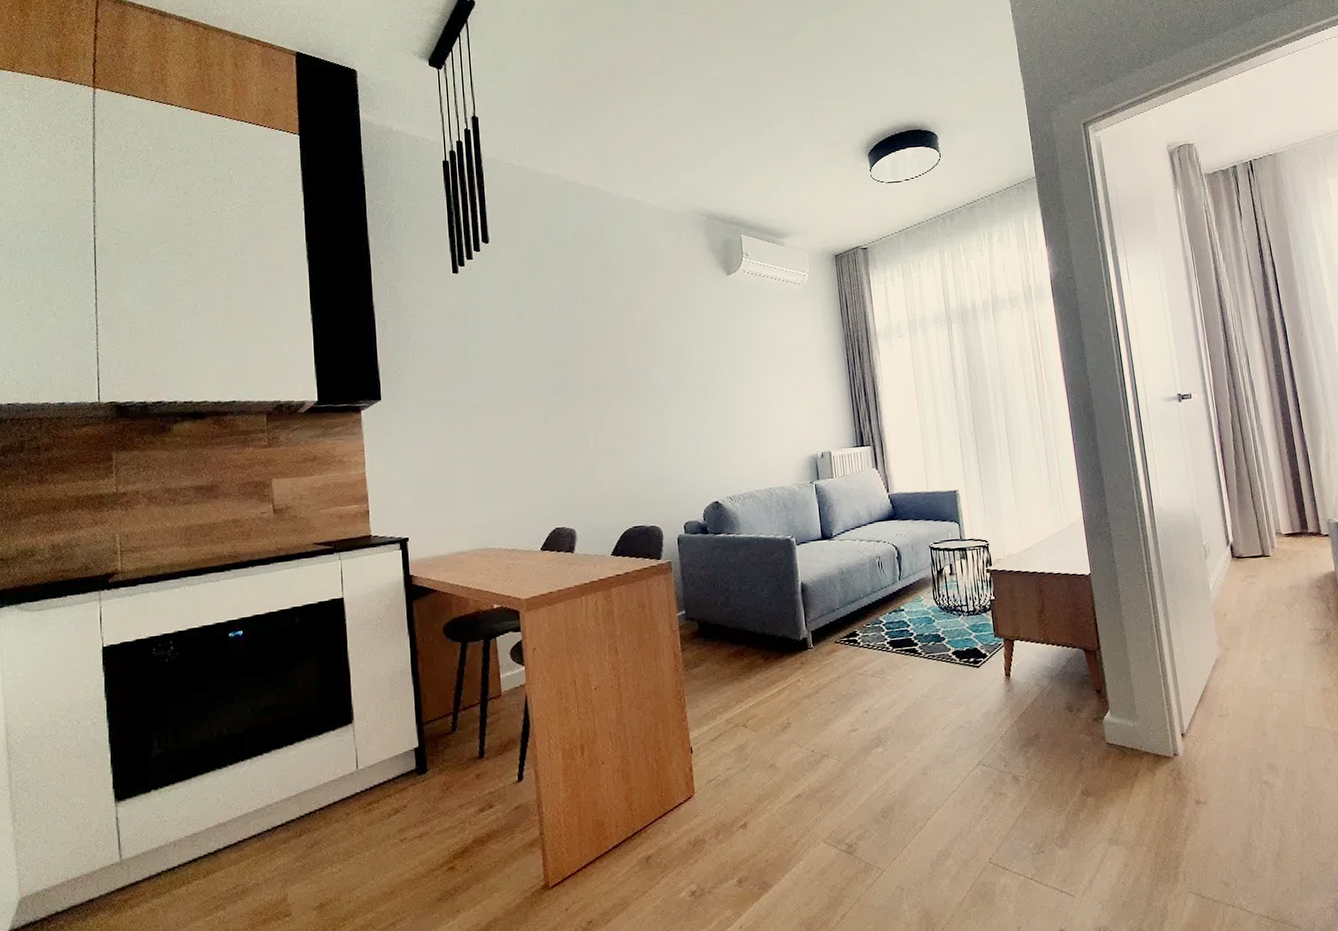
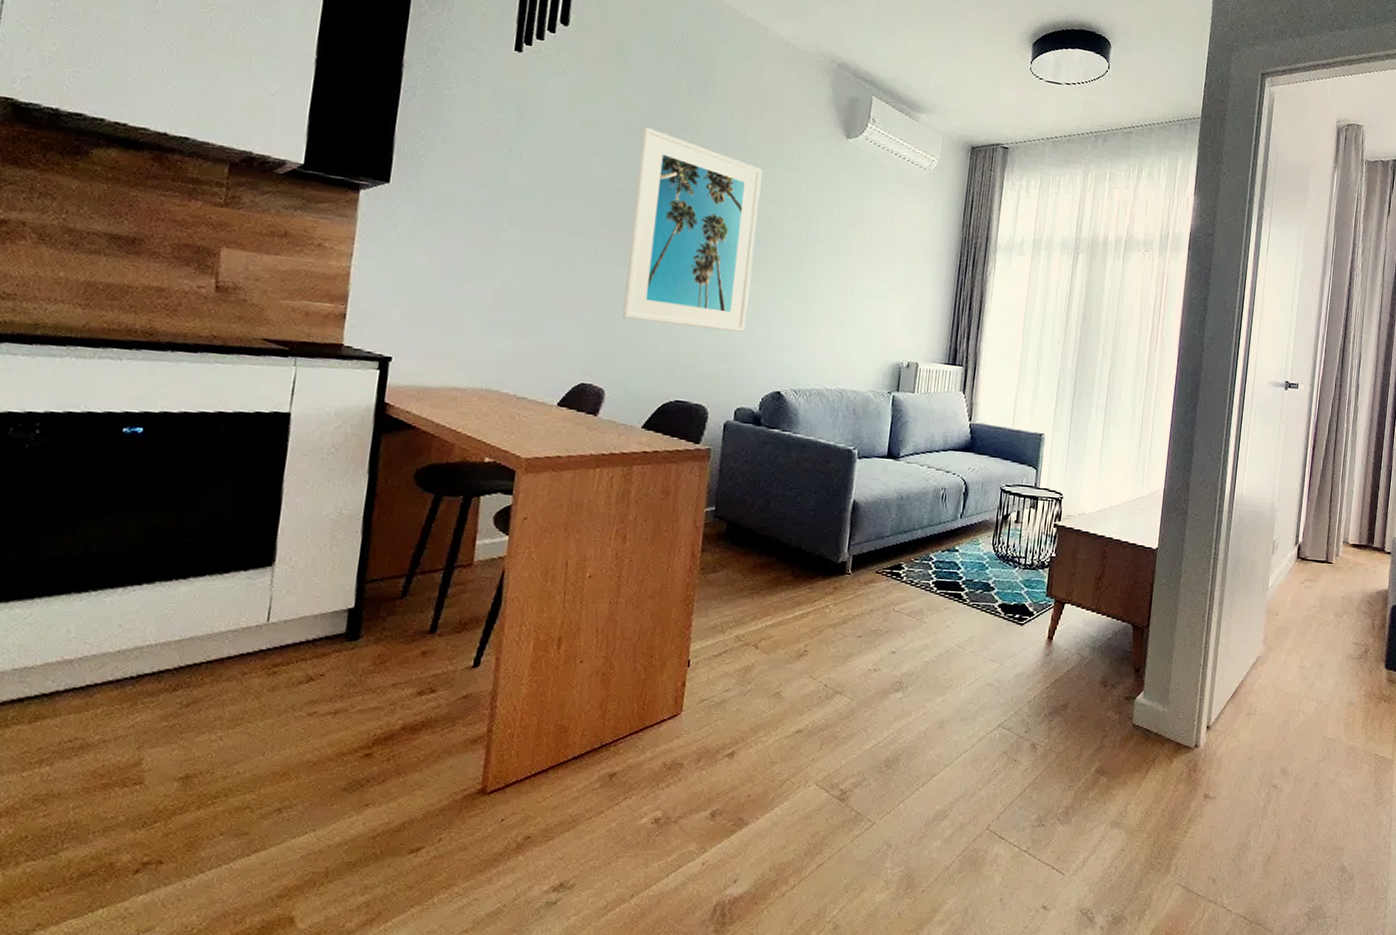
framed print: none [562,307,678,467] -> present [622,127,763,332]

